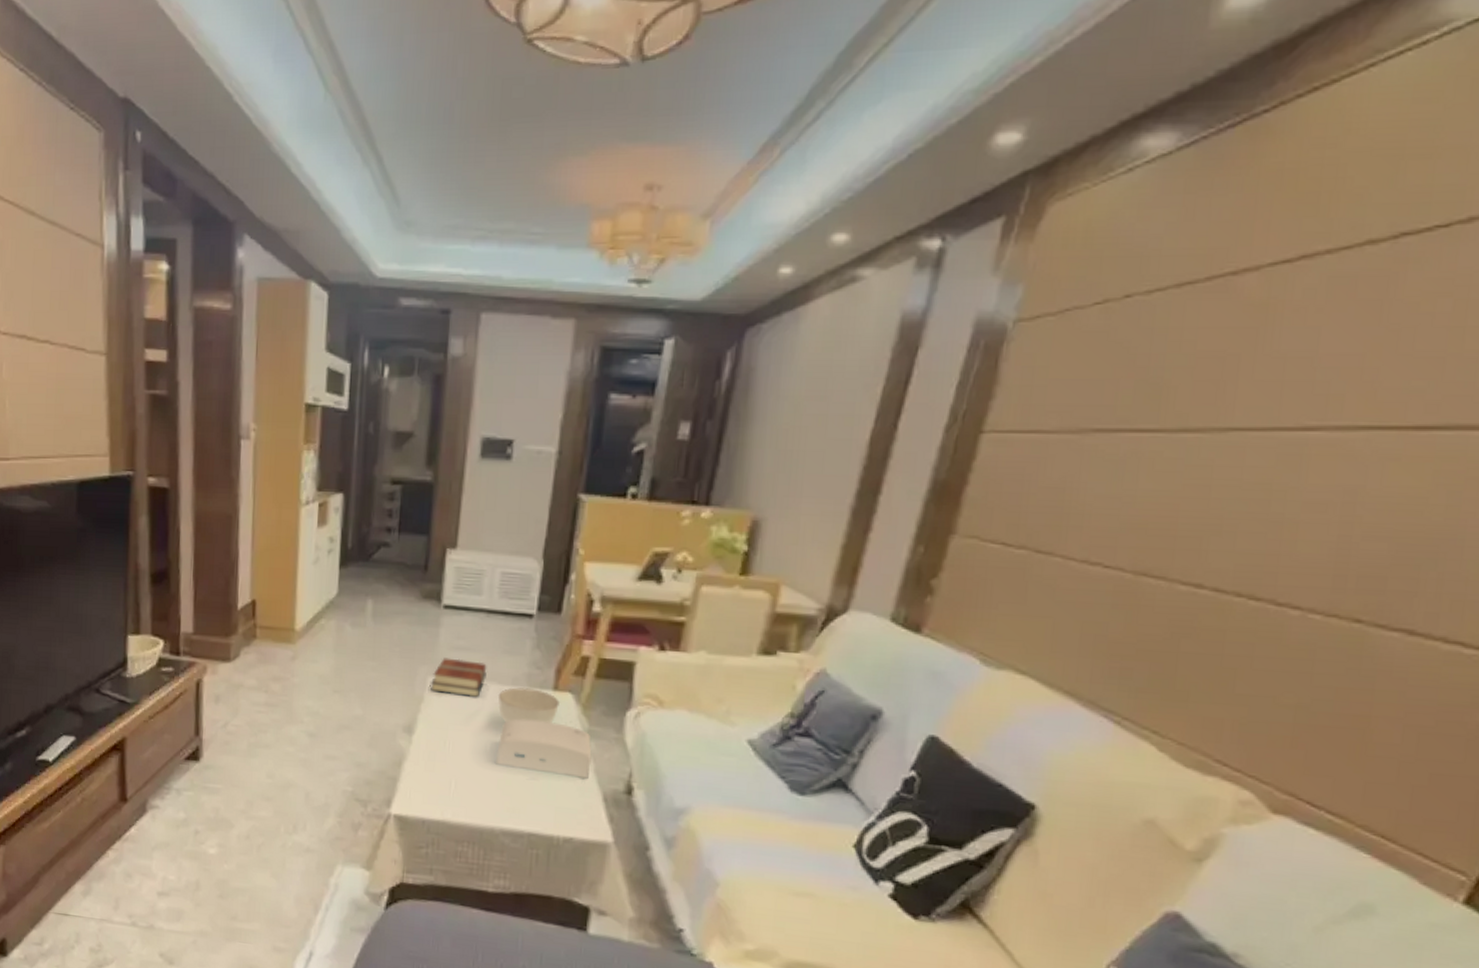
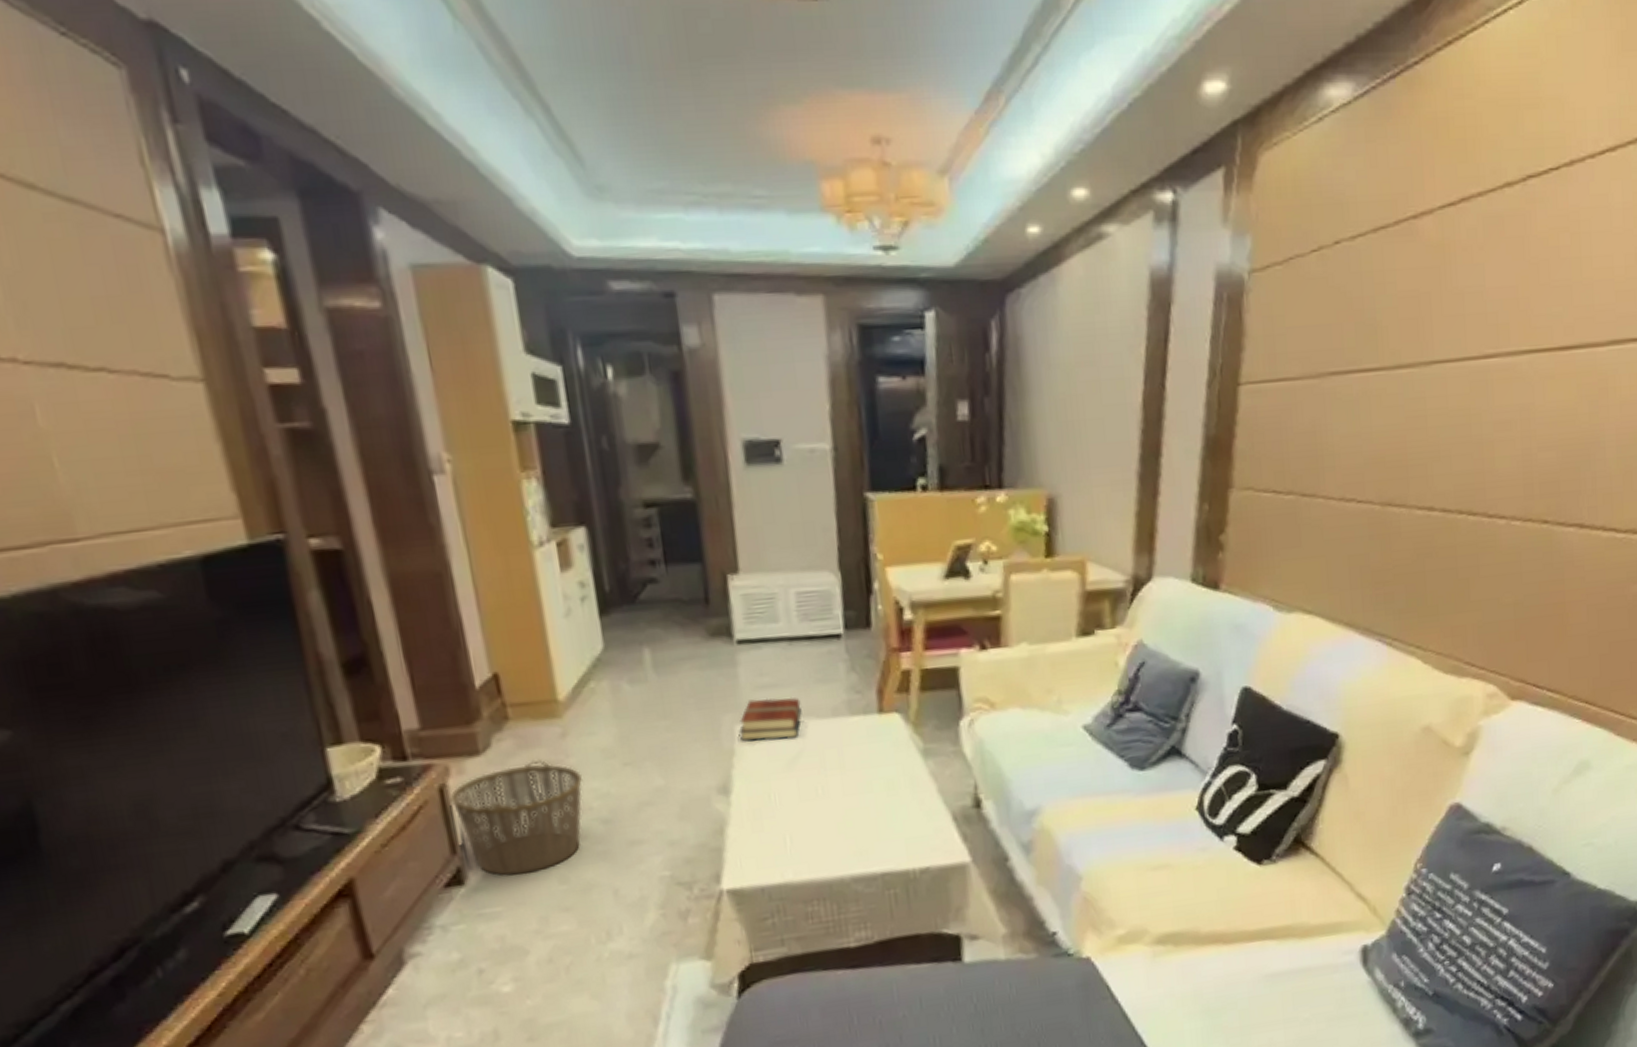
basket: none [203,673,301,764] -> present [450,759,584,877]
tissue dispenser: present [496,719,592,779] -> none [829,747,934,808]
bowl: present [498,687,560,724] -> none [819,715,888,760]

